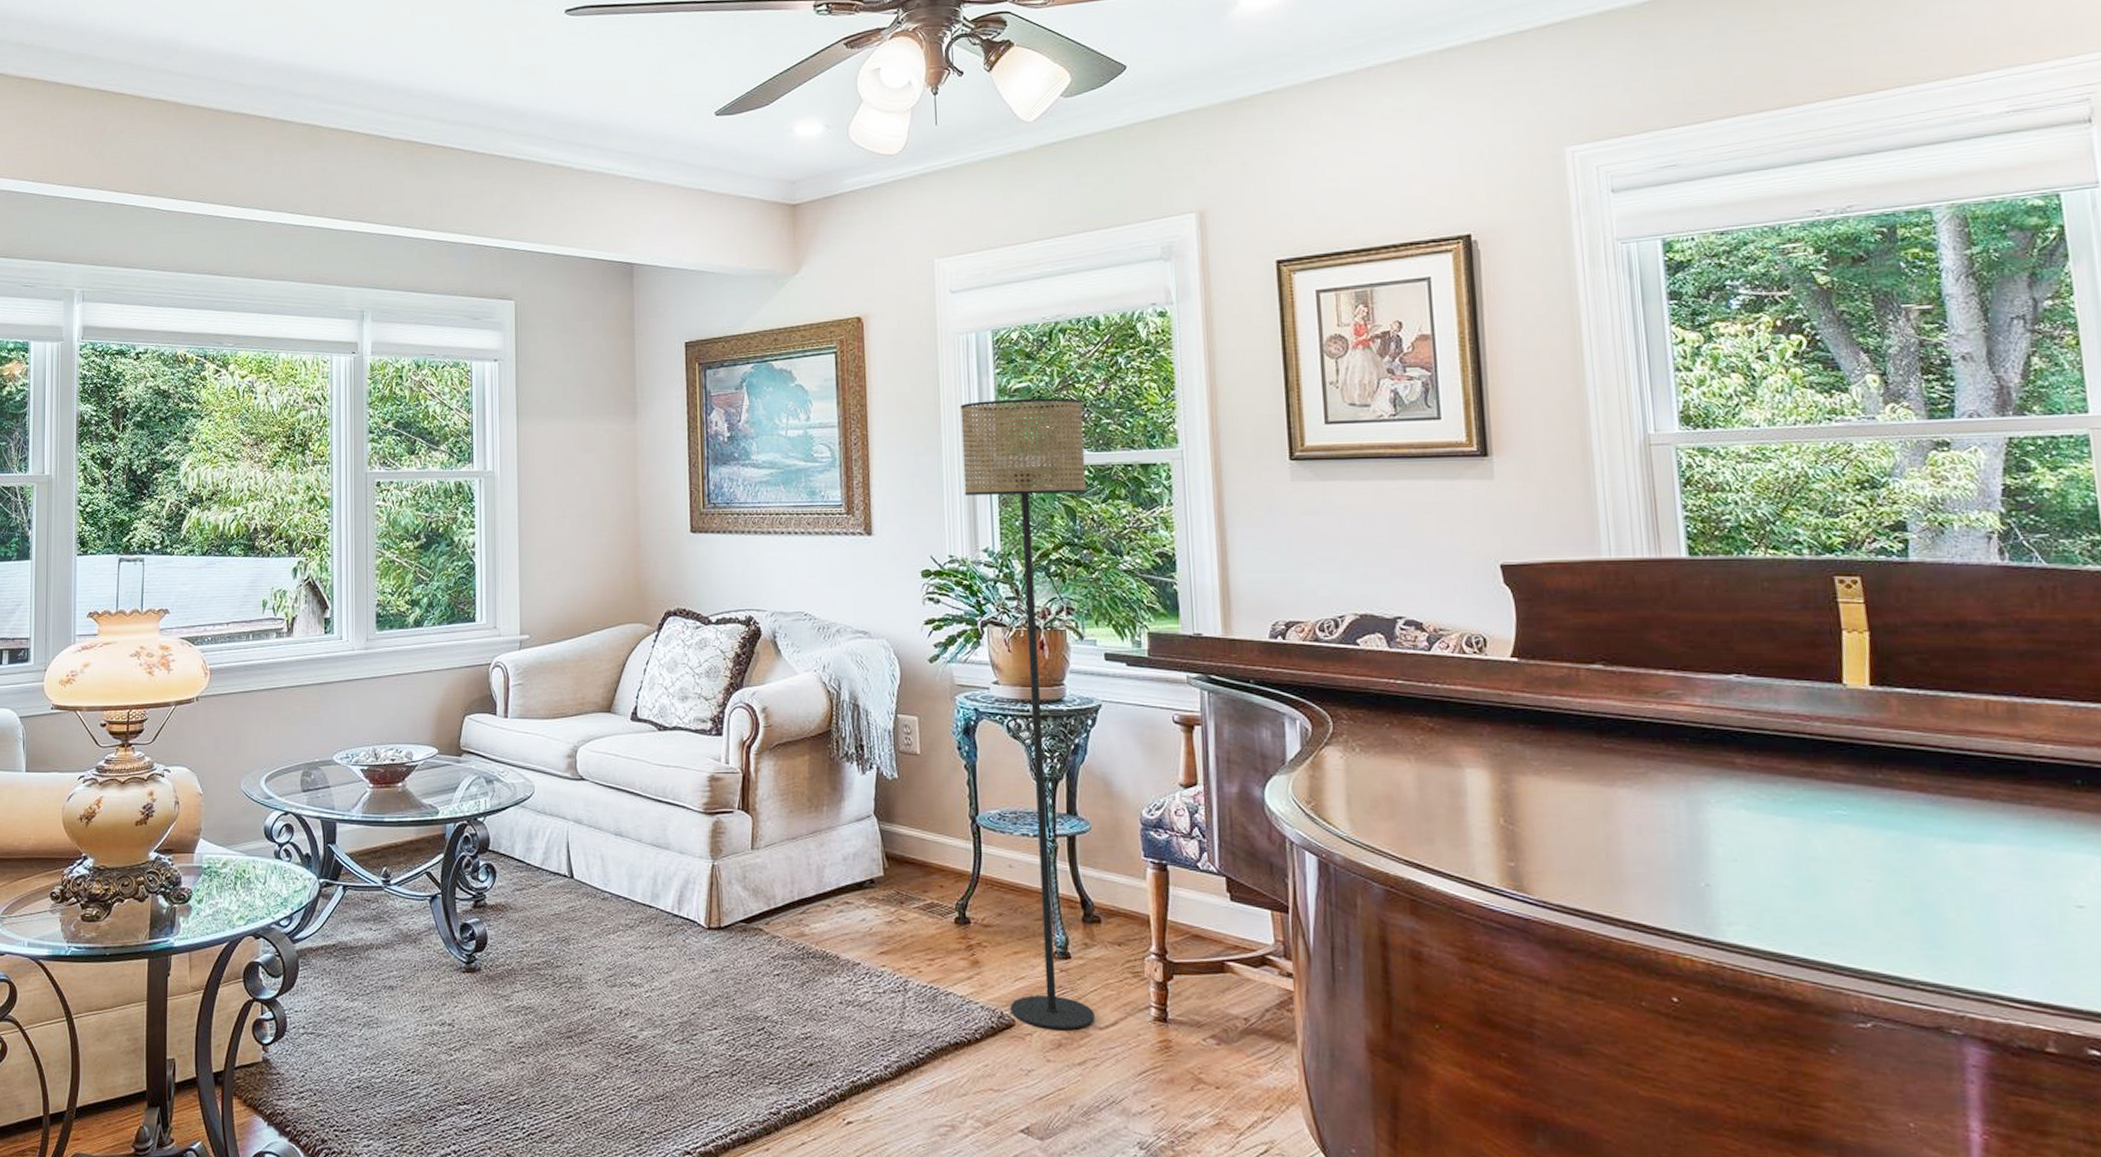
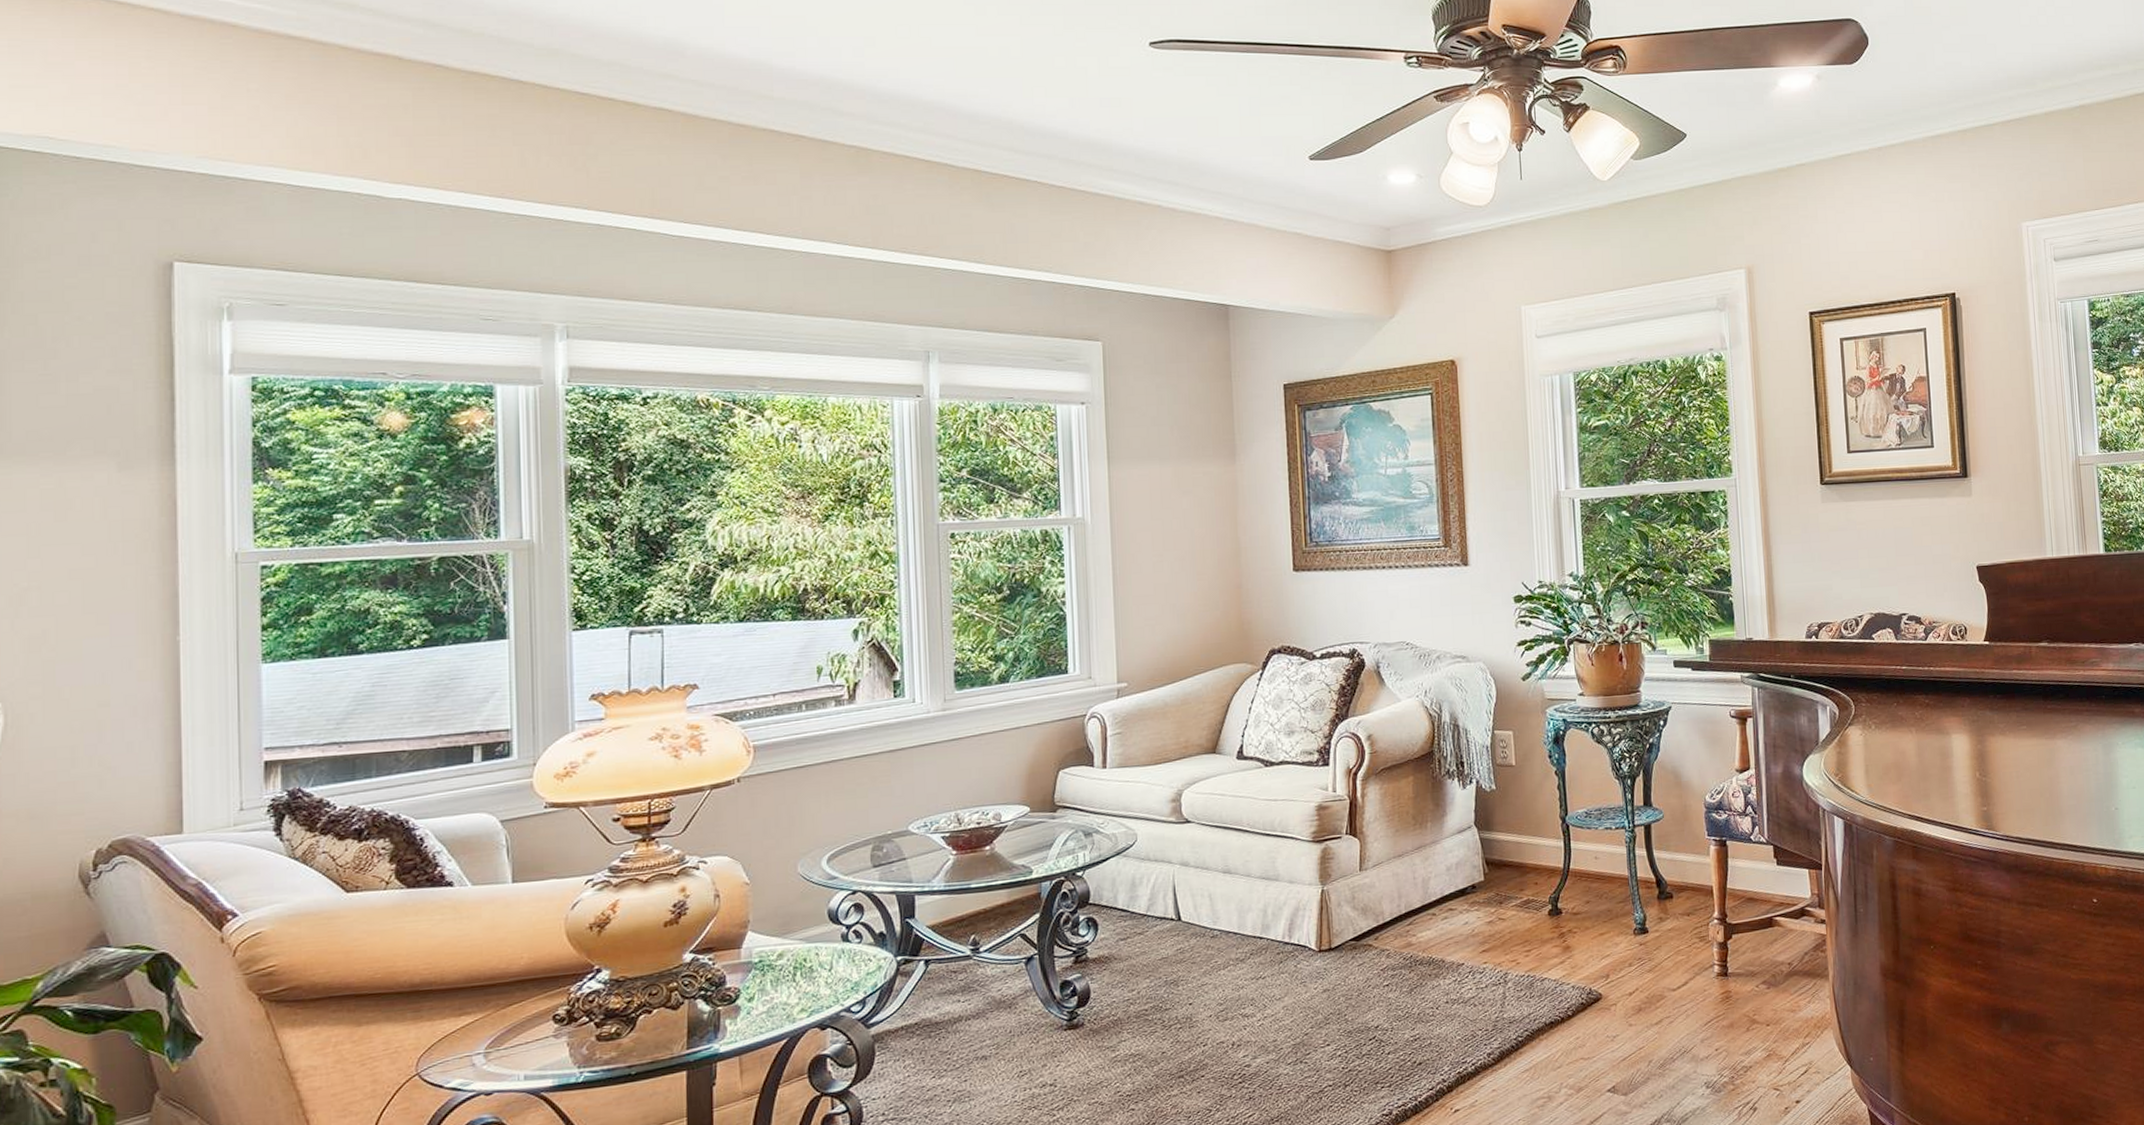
floor lamp: present [960,397,1095,1031] -> none [1547,433,1669,998]

